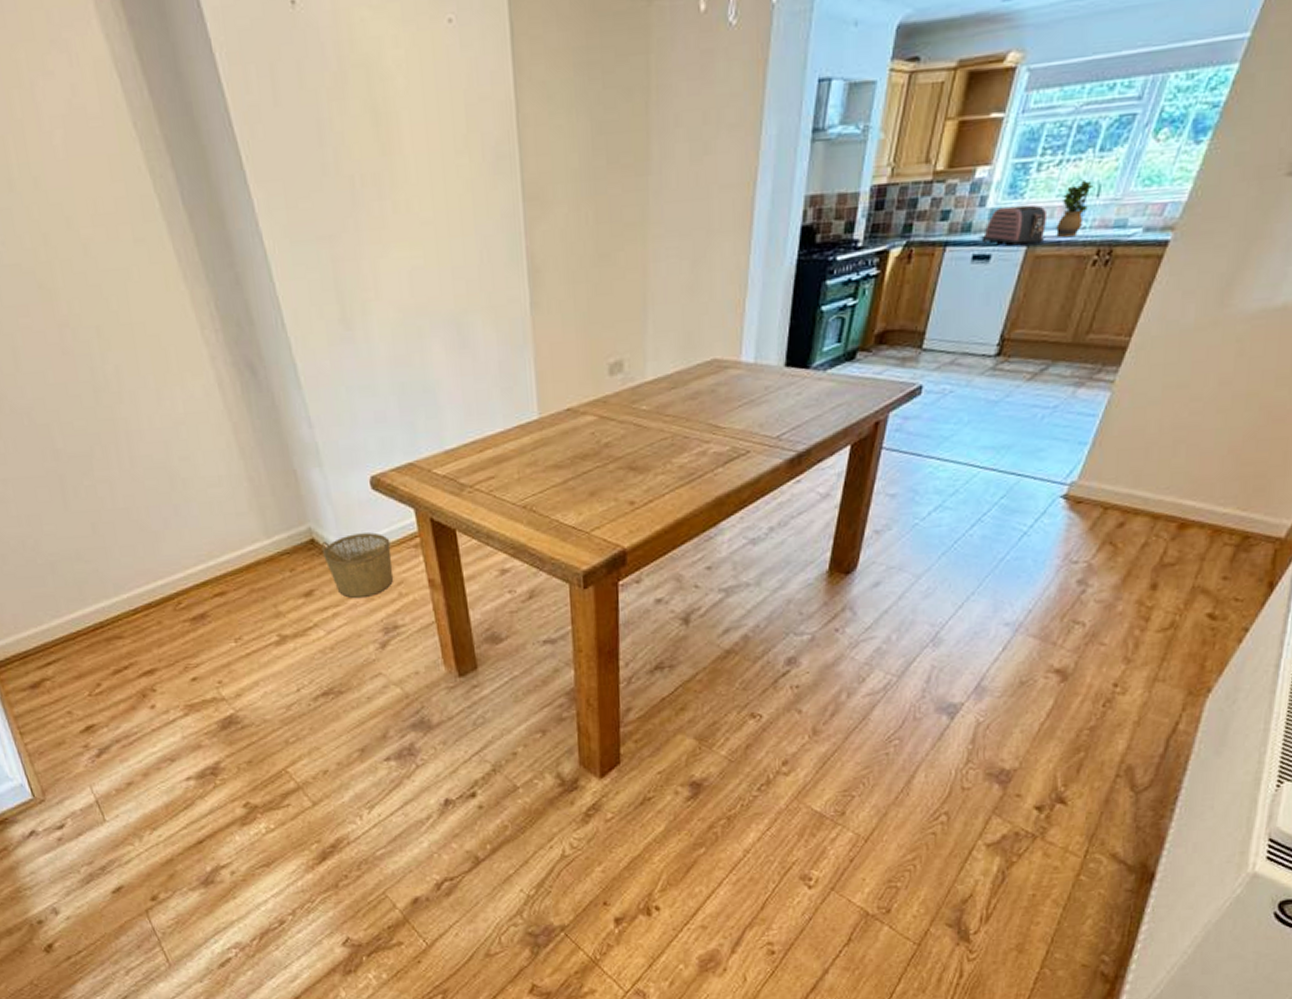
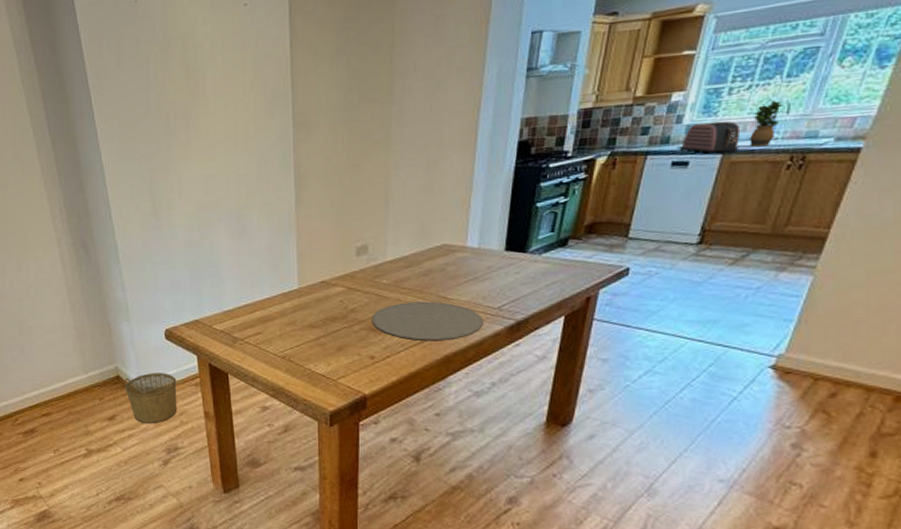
placemat: none [630,431,760,480] -> present [372,301,483,341]

